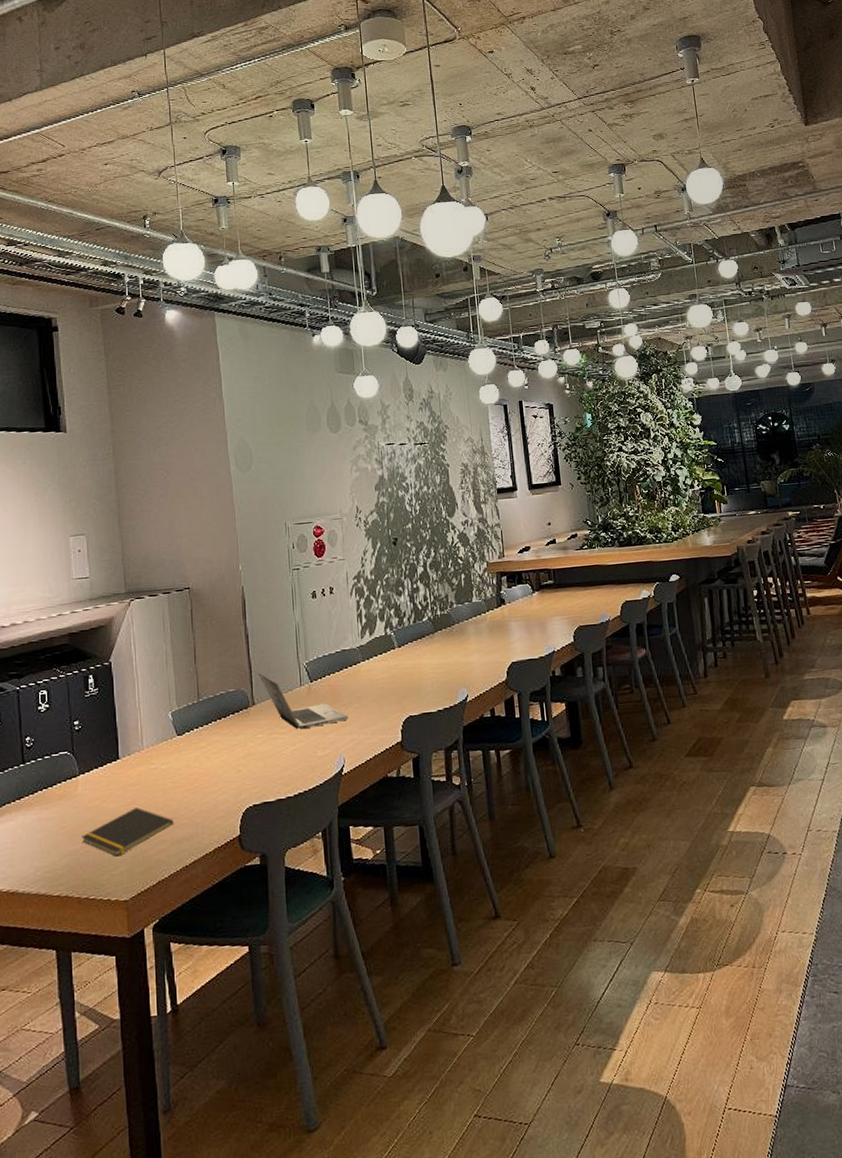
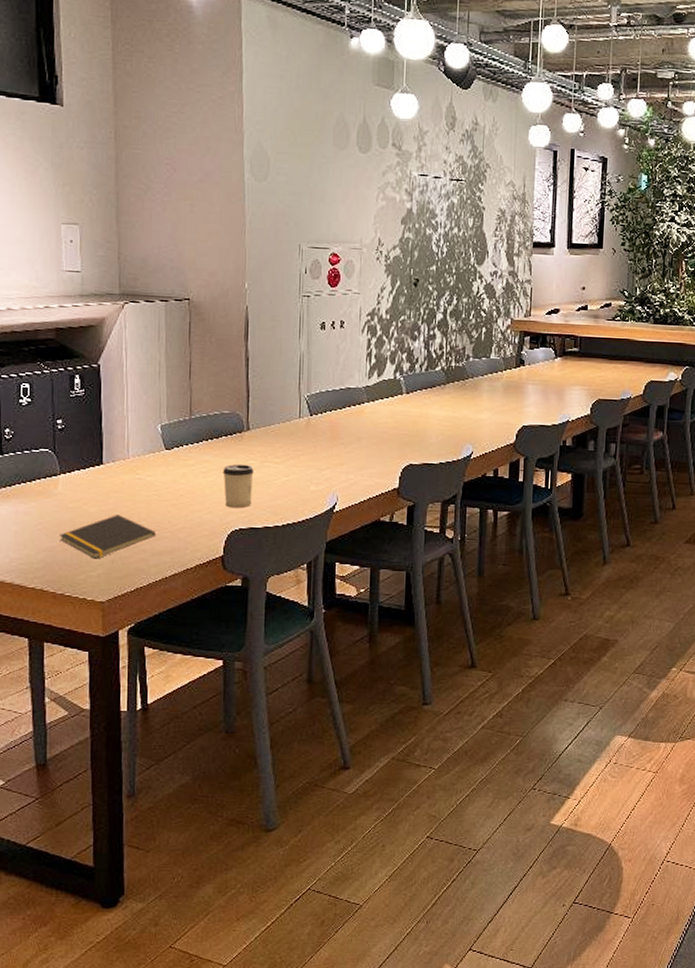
cup: none [233,739,263,785] -> present [223,464,254,509]
laptop: present [258,673,349,730] -> none [256,399,346,462]

